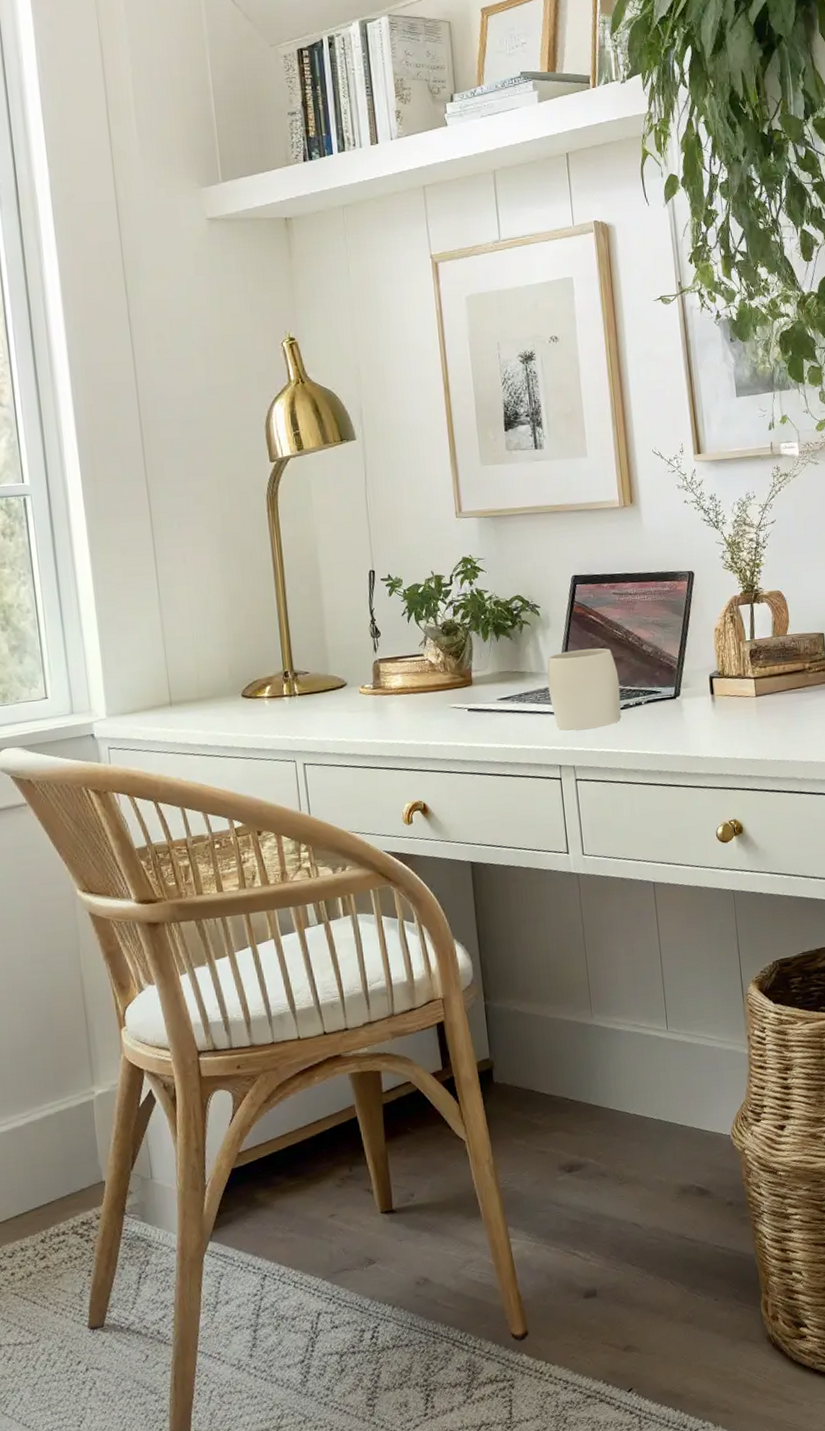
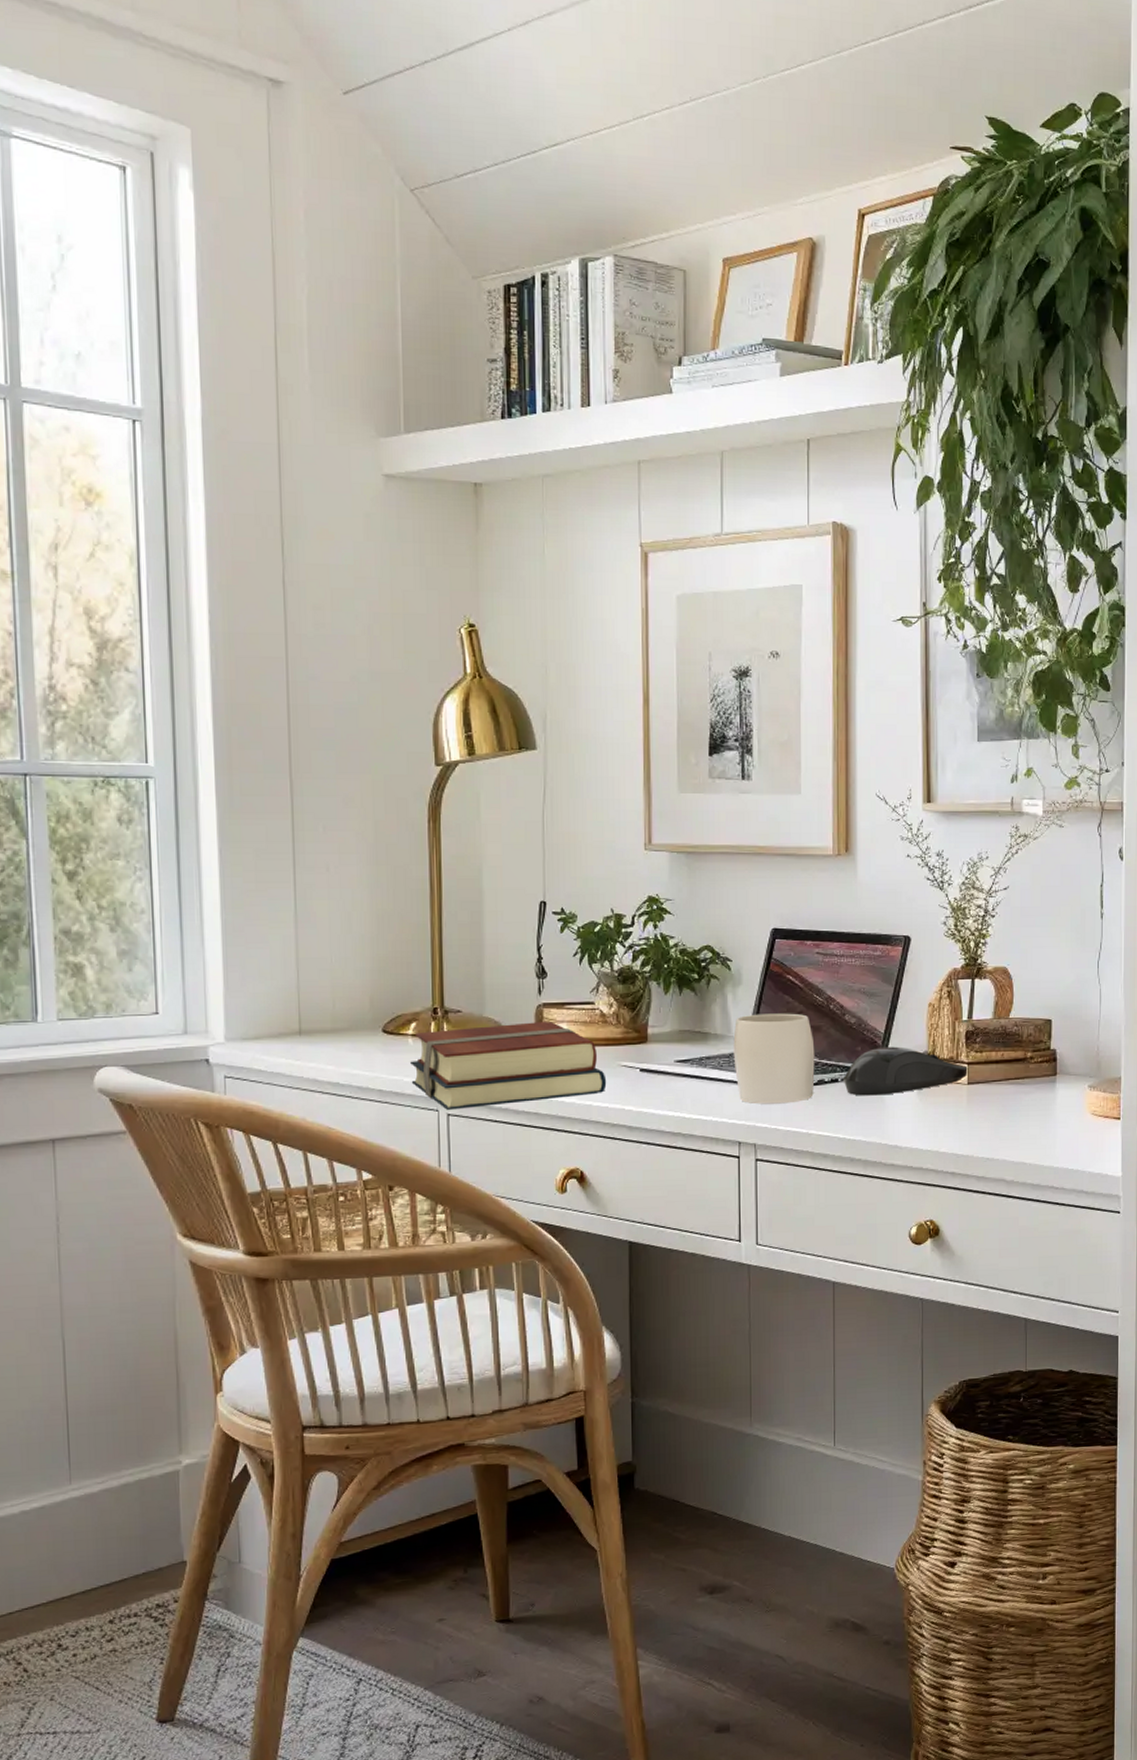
books: none [268,674,440,760] -> present [410,1021,607,1110]
computer mouse: none [645,668,755,716] -> present [843,1046,968,1096]

